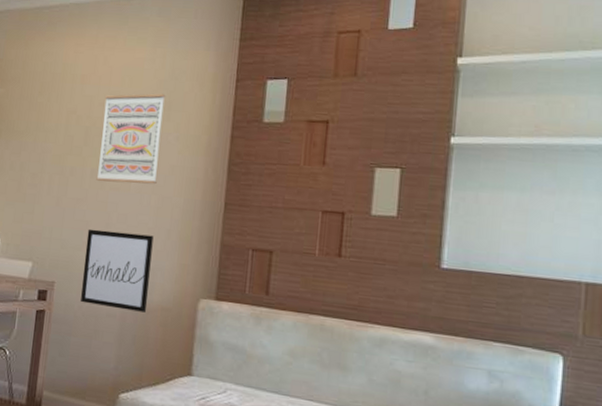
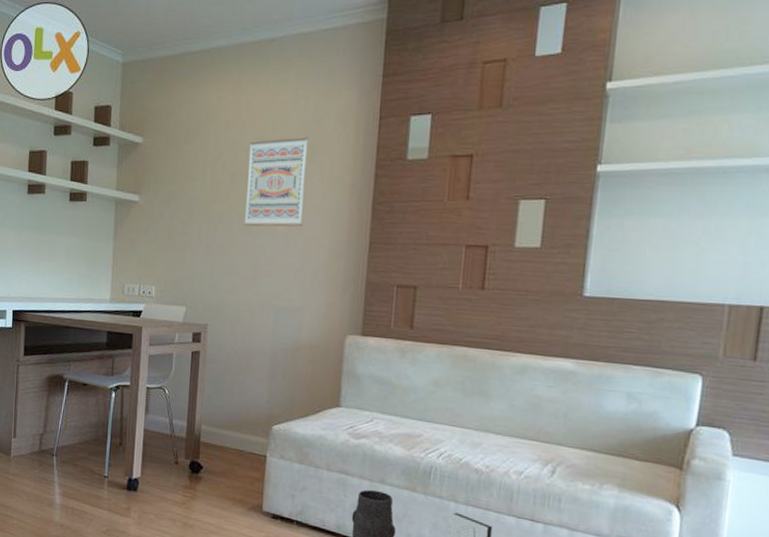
wall art: present [81,228,154,313] -> none [233,272,301,350]

